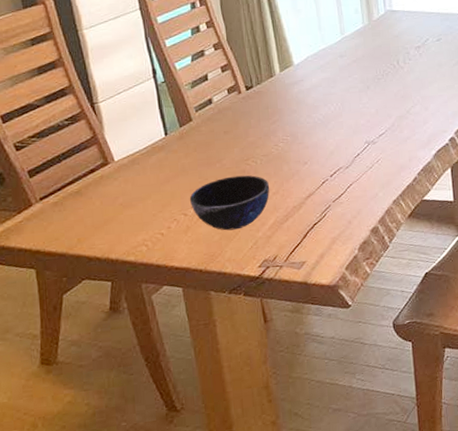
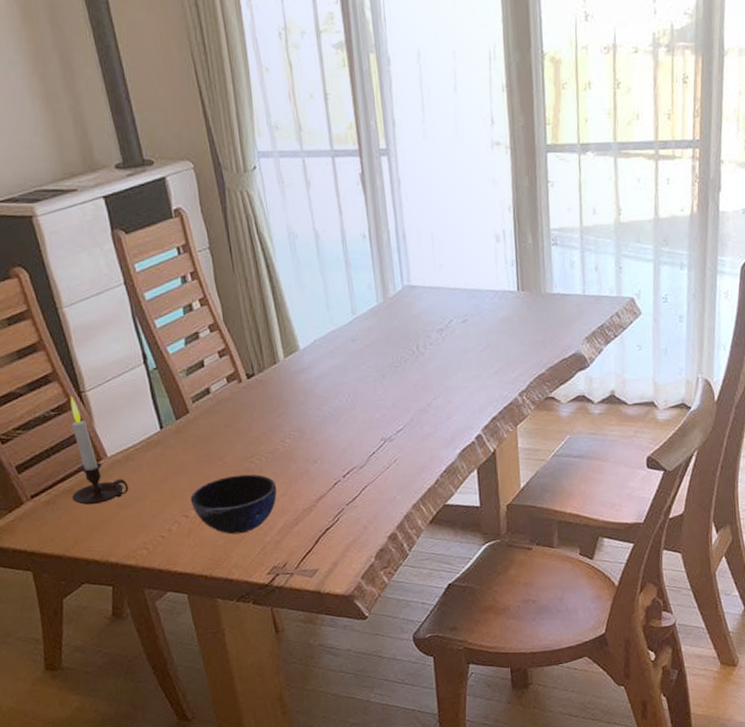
candle: none [79,107,133,206] -> present [70,397,129,505]

